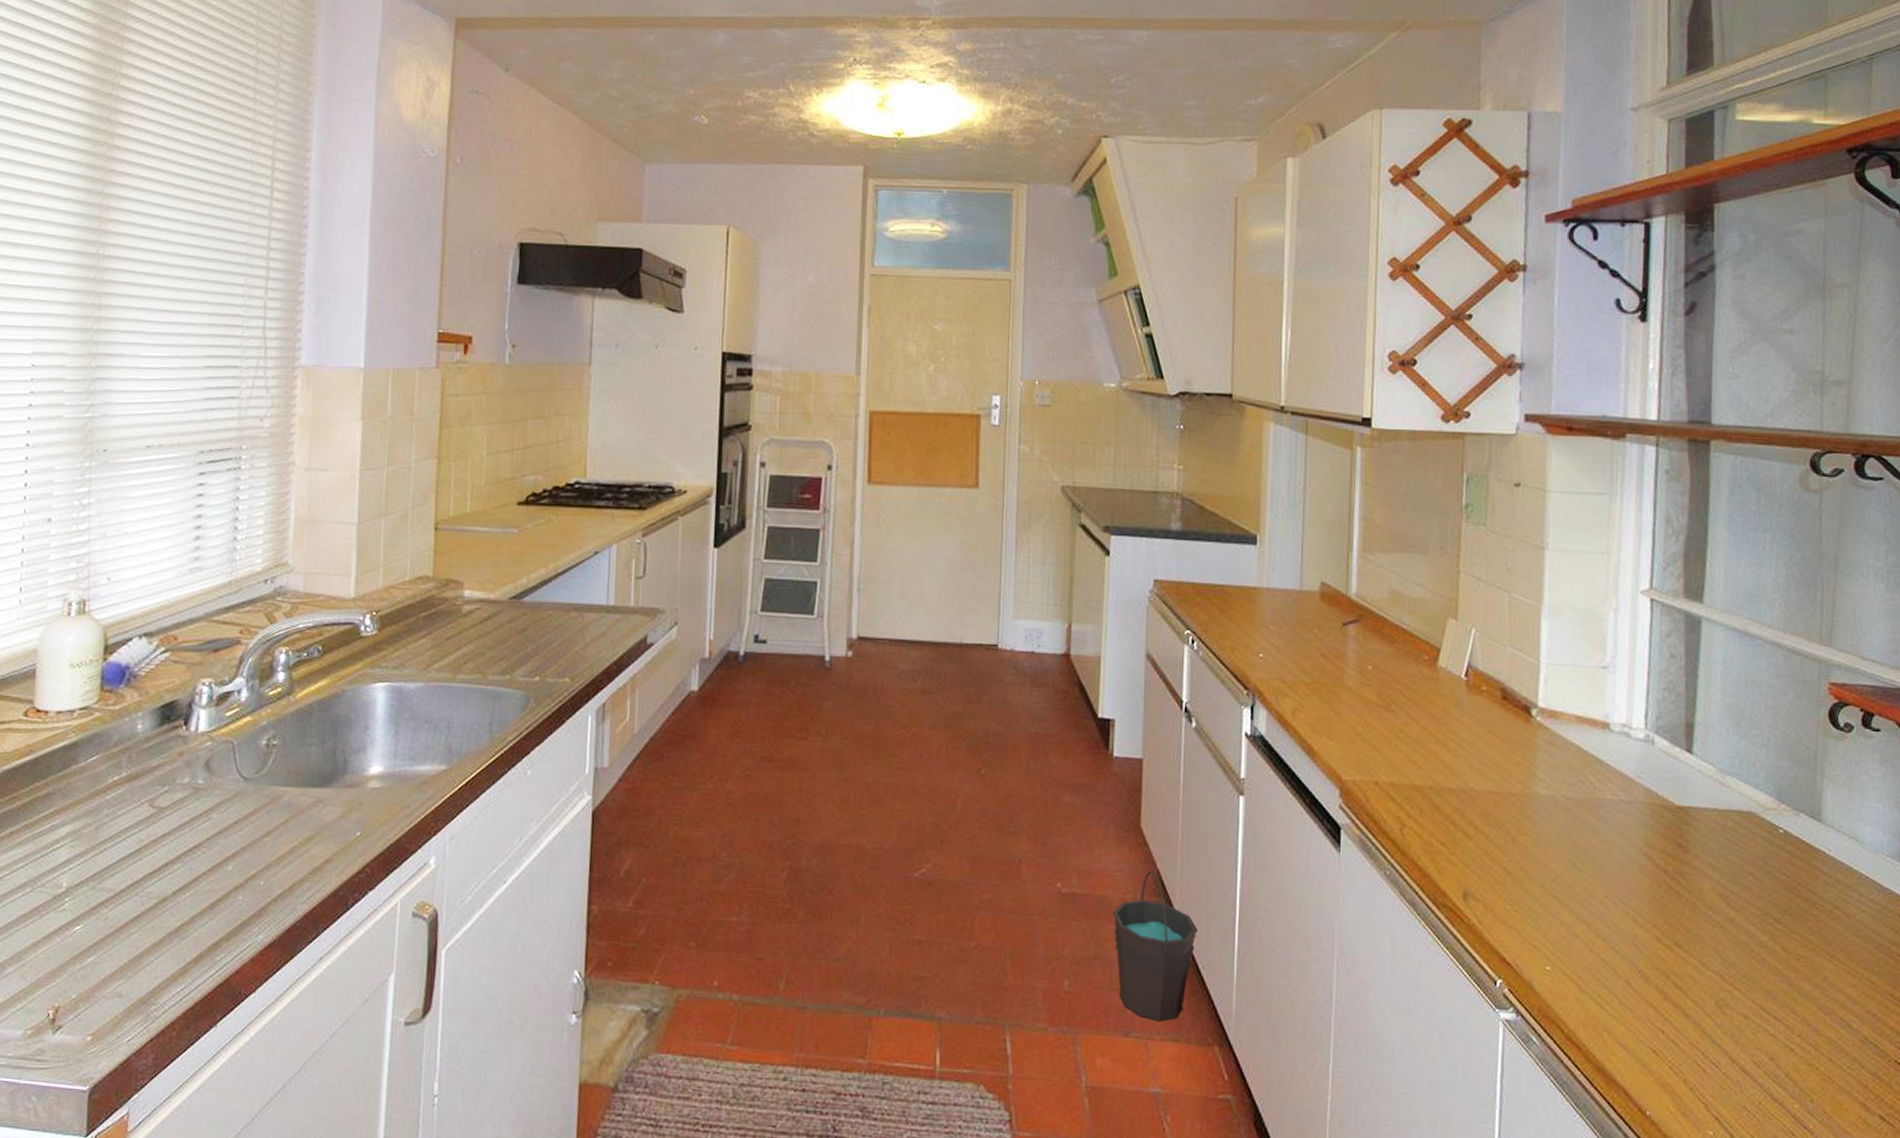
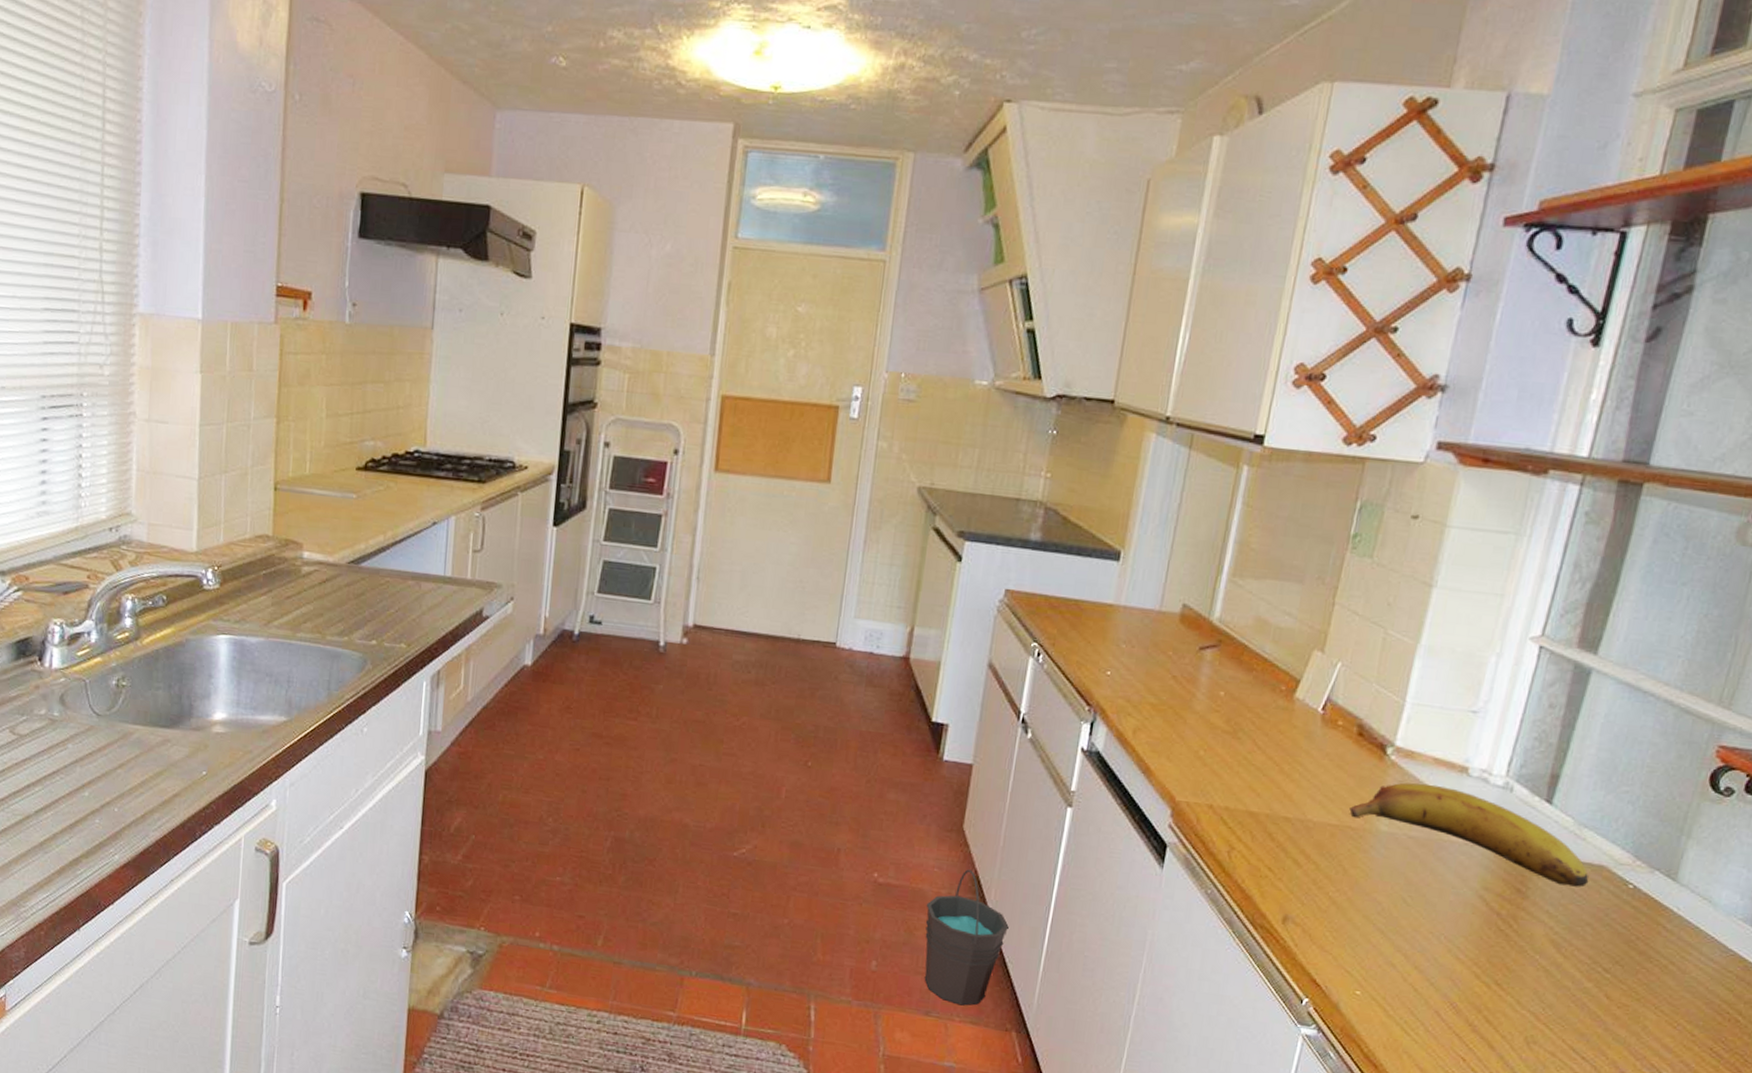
fruit: none [1507,742,1742,836] -> present [1349,782,1589,888]

